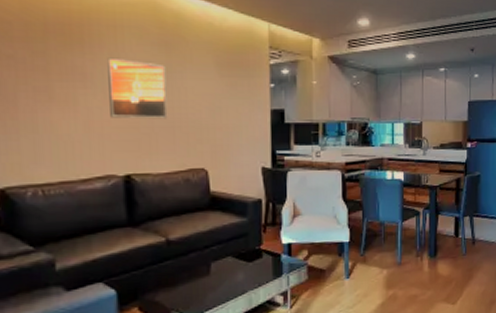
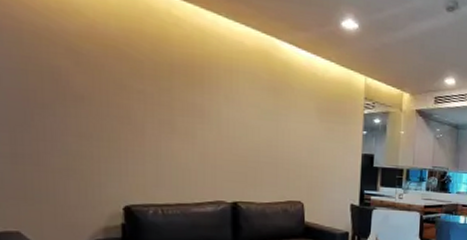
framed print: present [107,57,168,119] -> none [223,98,273,156]

